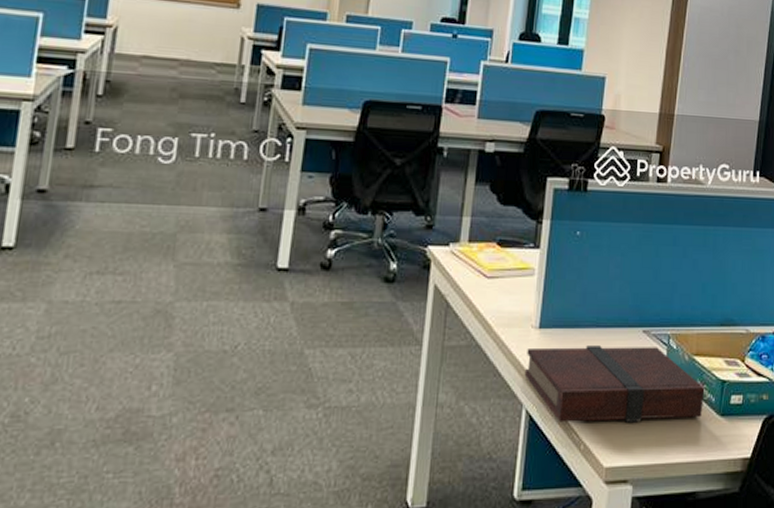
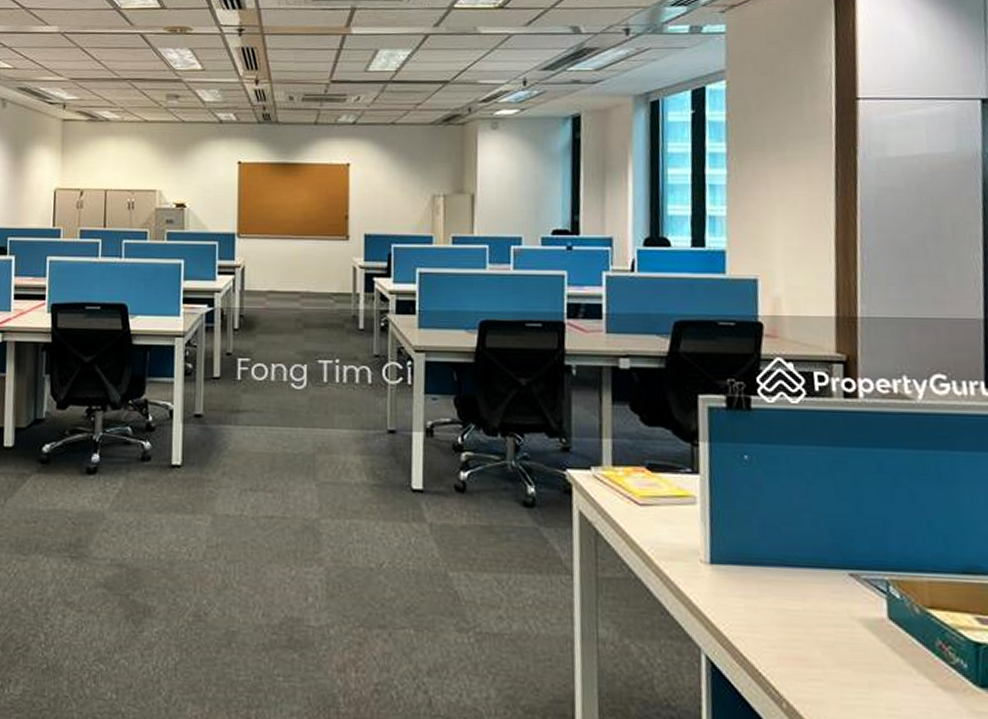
book: present [524,346,705,423] -> none [698,586,951,686]

